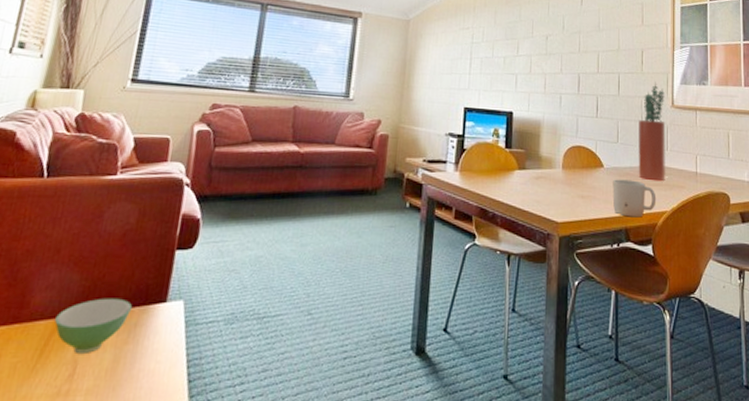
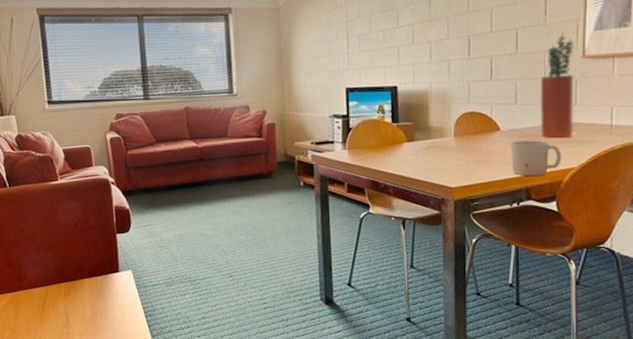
bowl: present [54,298,133,355] -> none [45,271,96,310]

